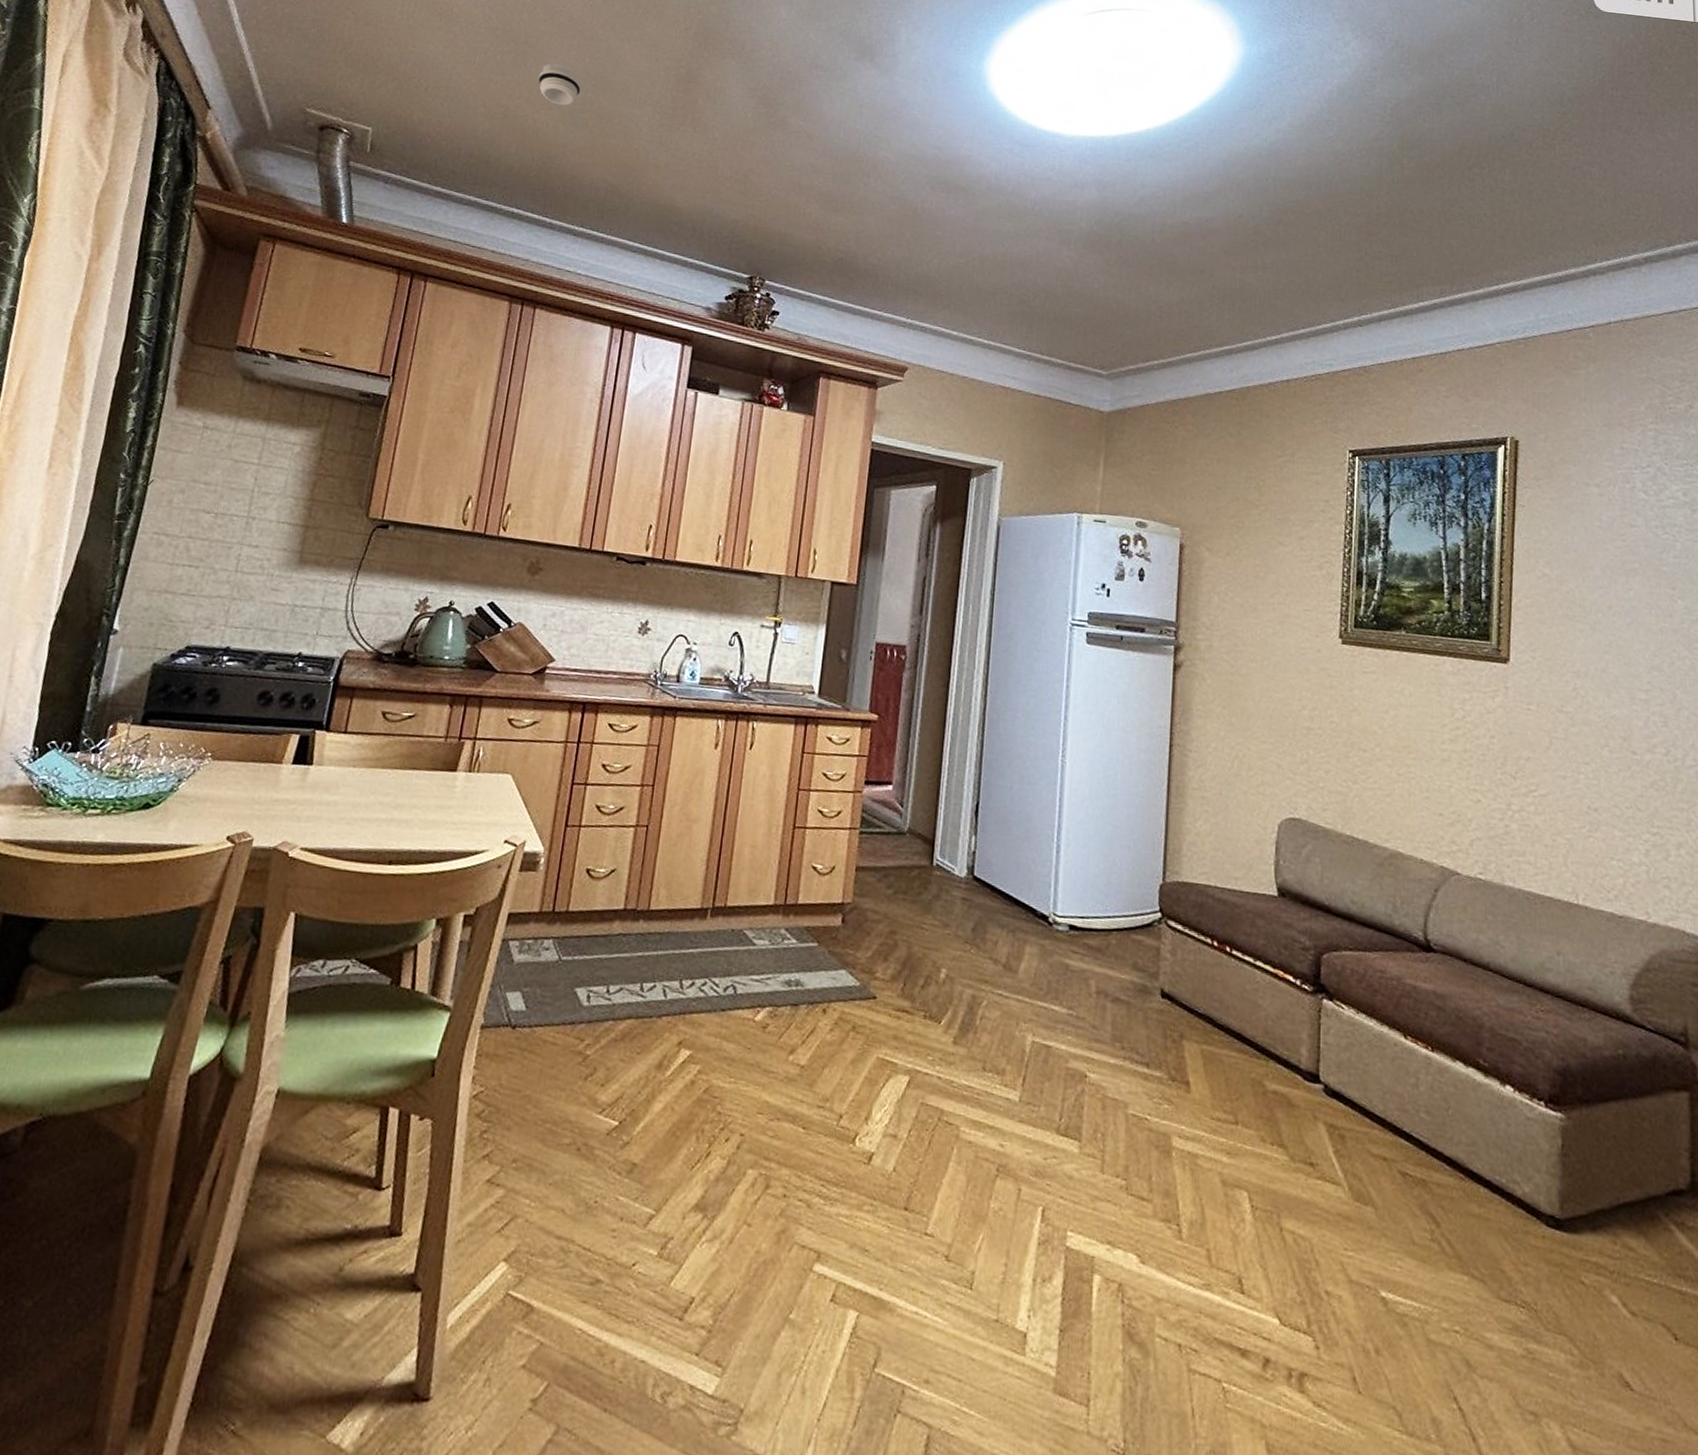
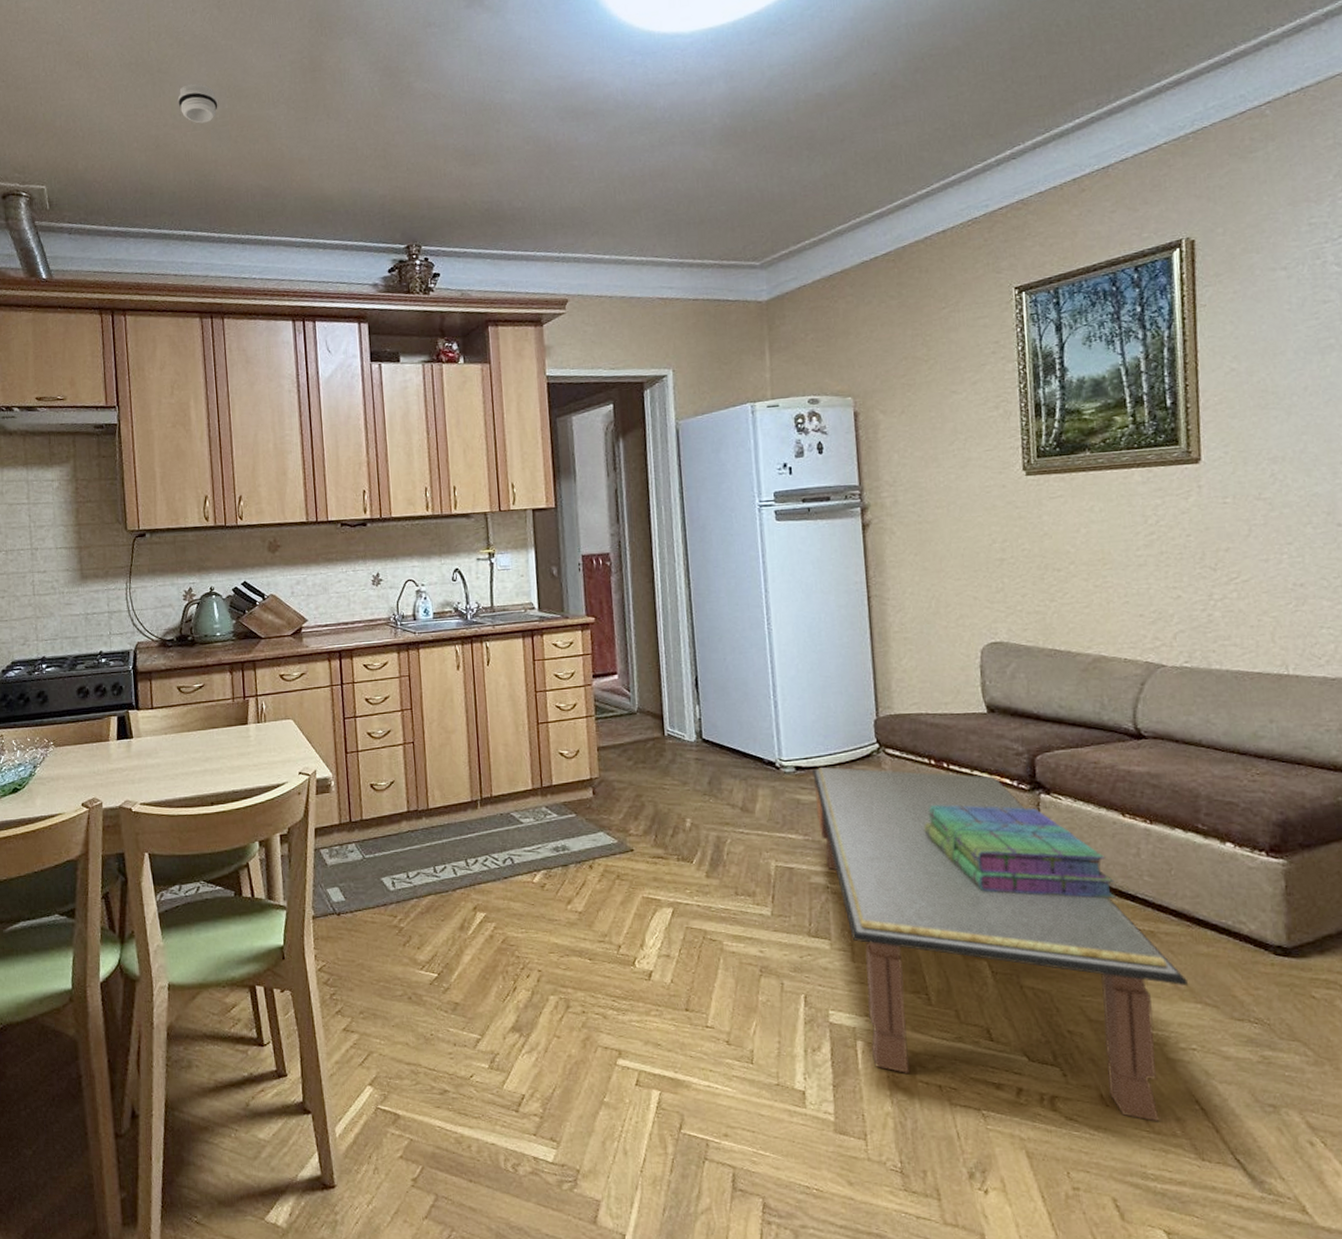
coffee table: none [1085,931,1457,1421] -> present [812,767,1189,1122]
stack of books: none [1197,994,1390,1134] -> present [924,805,1116,899]

